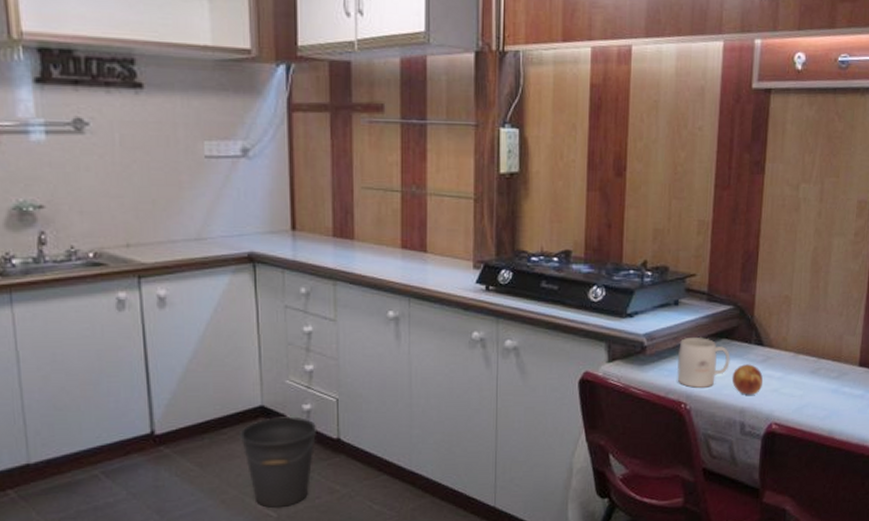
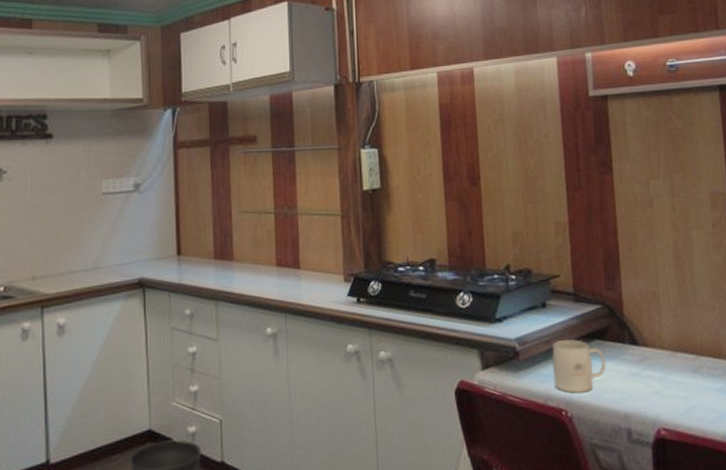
fruit: present [731,364,763,395] -> none [610,365,644,399]

